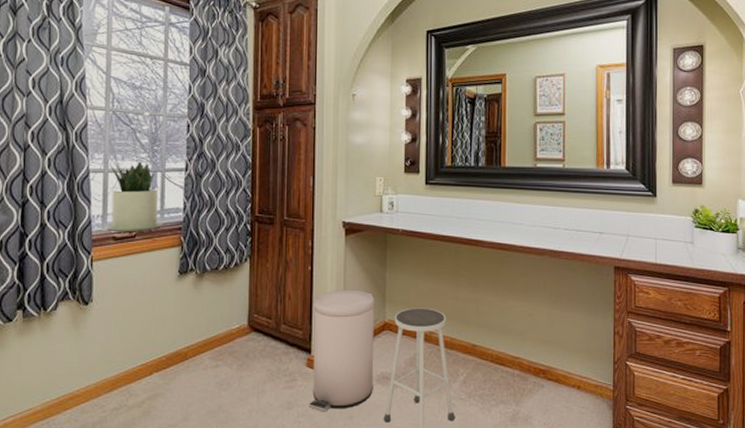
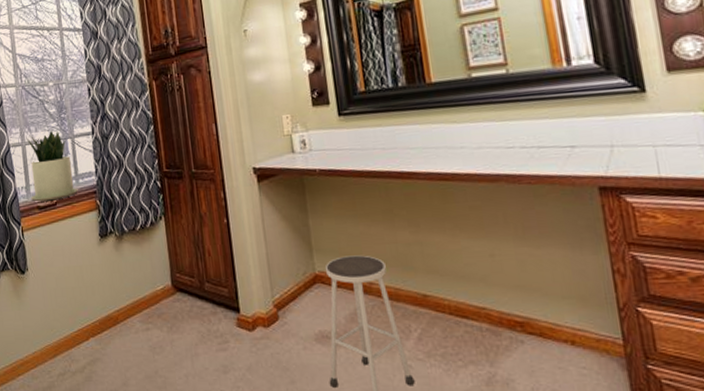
pedal bin: present [308,290,375,412] -> none [234,240,313,376]

